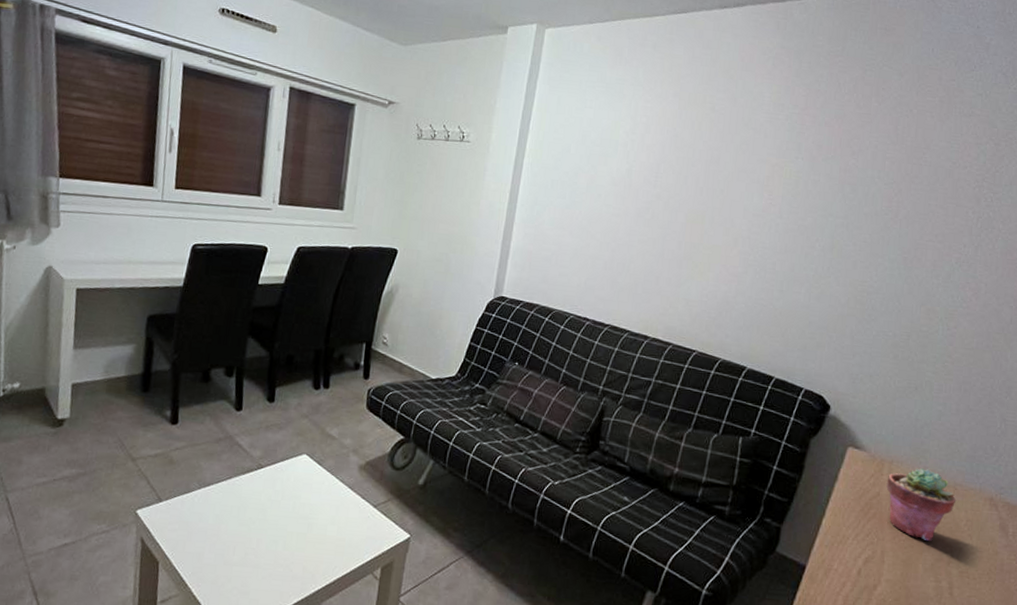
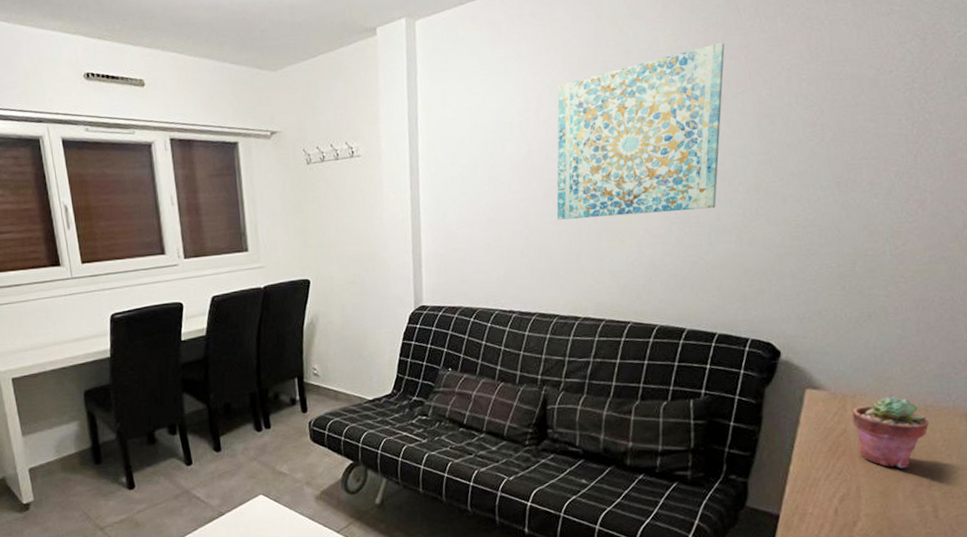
wall art: none [644,108,822,259] -> present [556,42,725,220]

